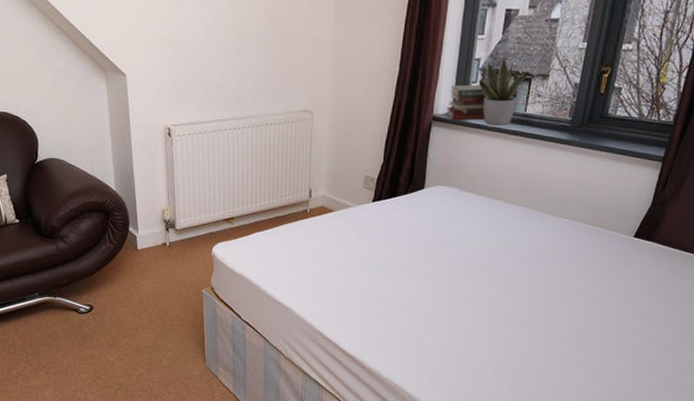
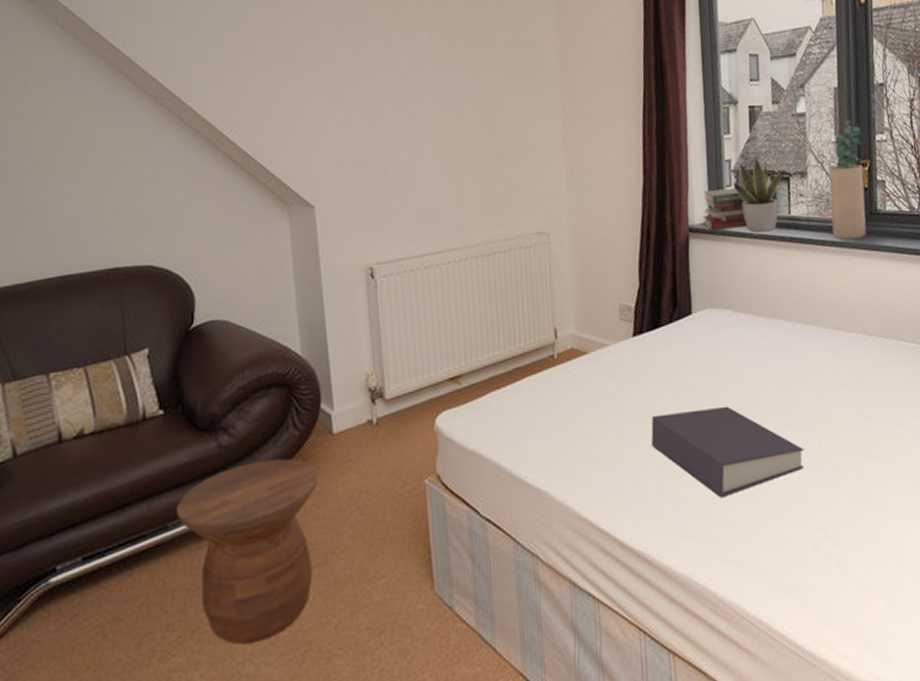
side table: none [30,262,127,379] -> present [175,458,319,645]
book: none [377,263,500,330] -> present [651,406,805,498]
vase: none [561,22,609,140] -> present [828,114,867,241]

